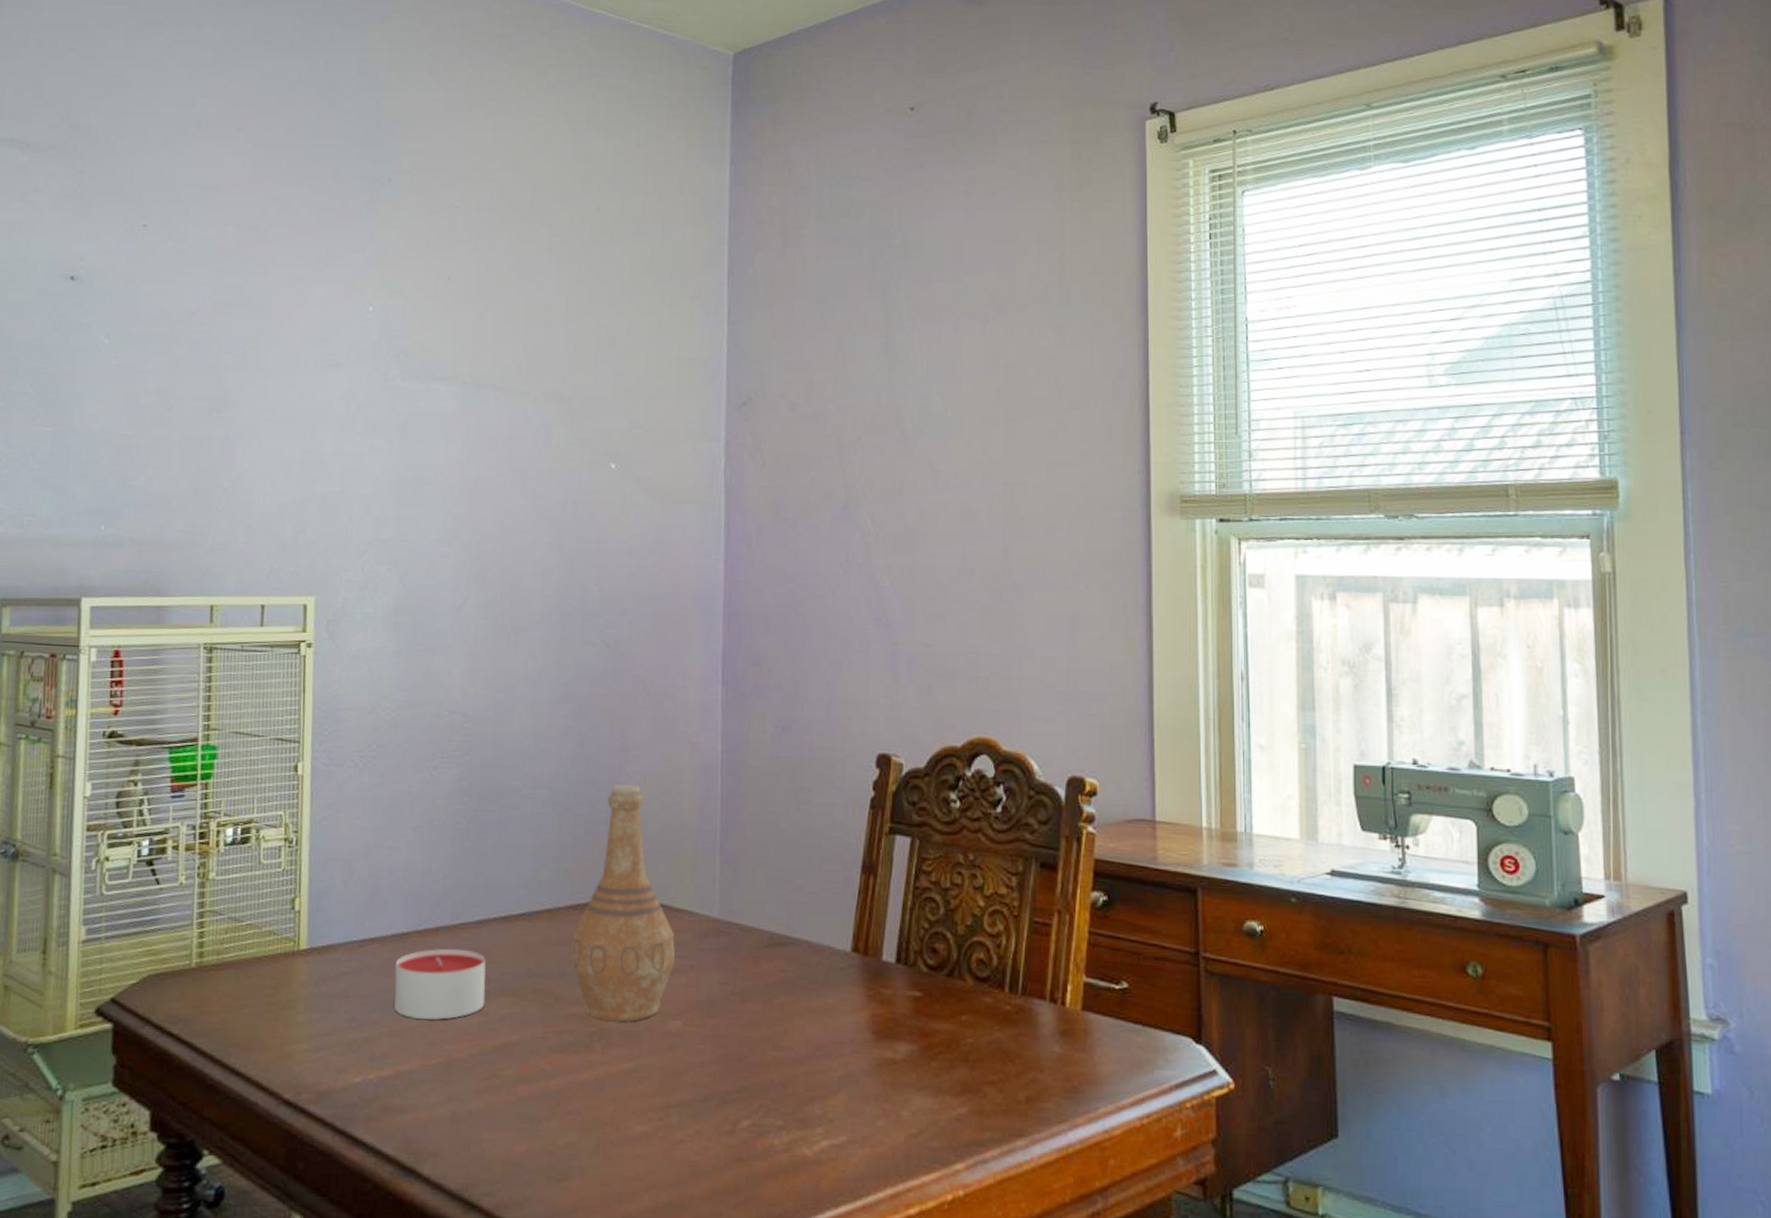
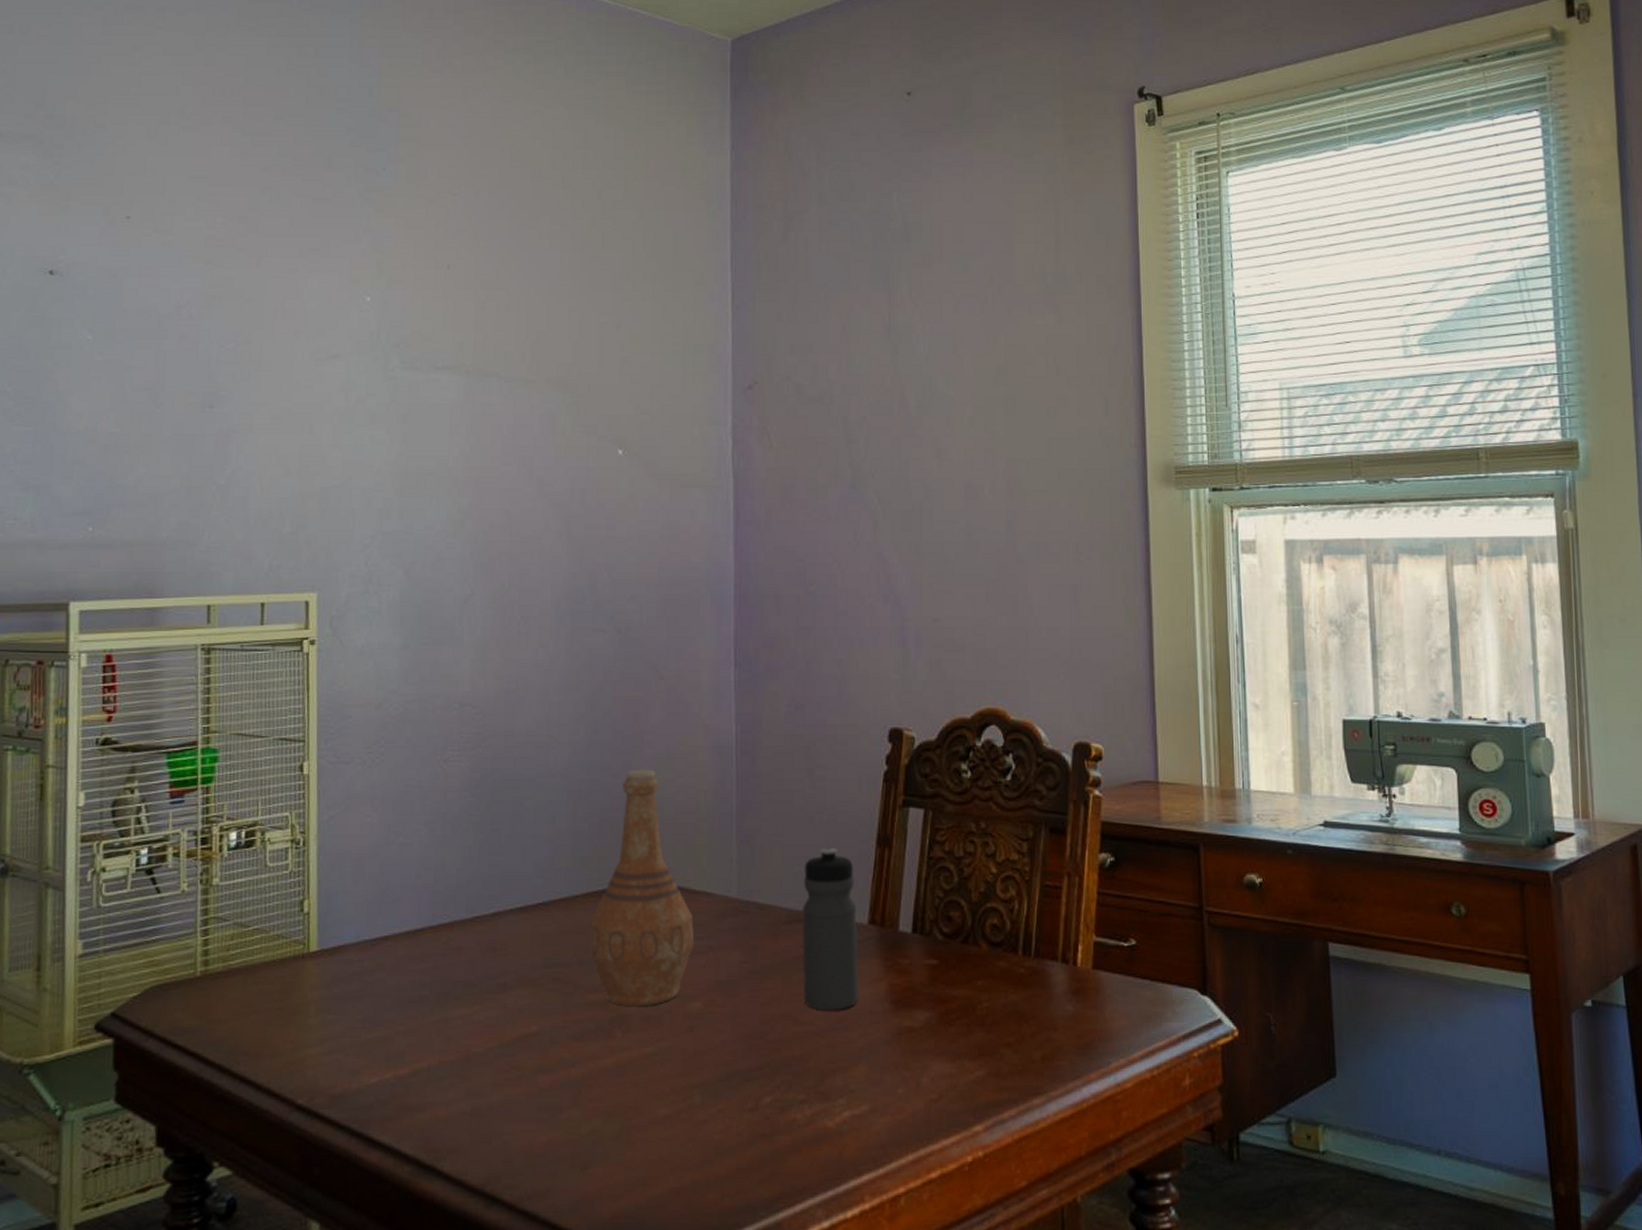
candle: present [394,948,487,1020] -> none [408,942,504,1015]
water bottle: none [783,872,840,1038] -> present [802,847,858,1012]

